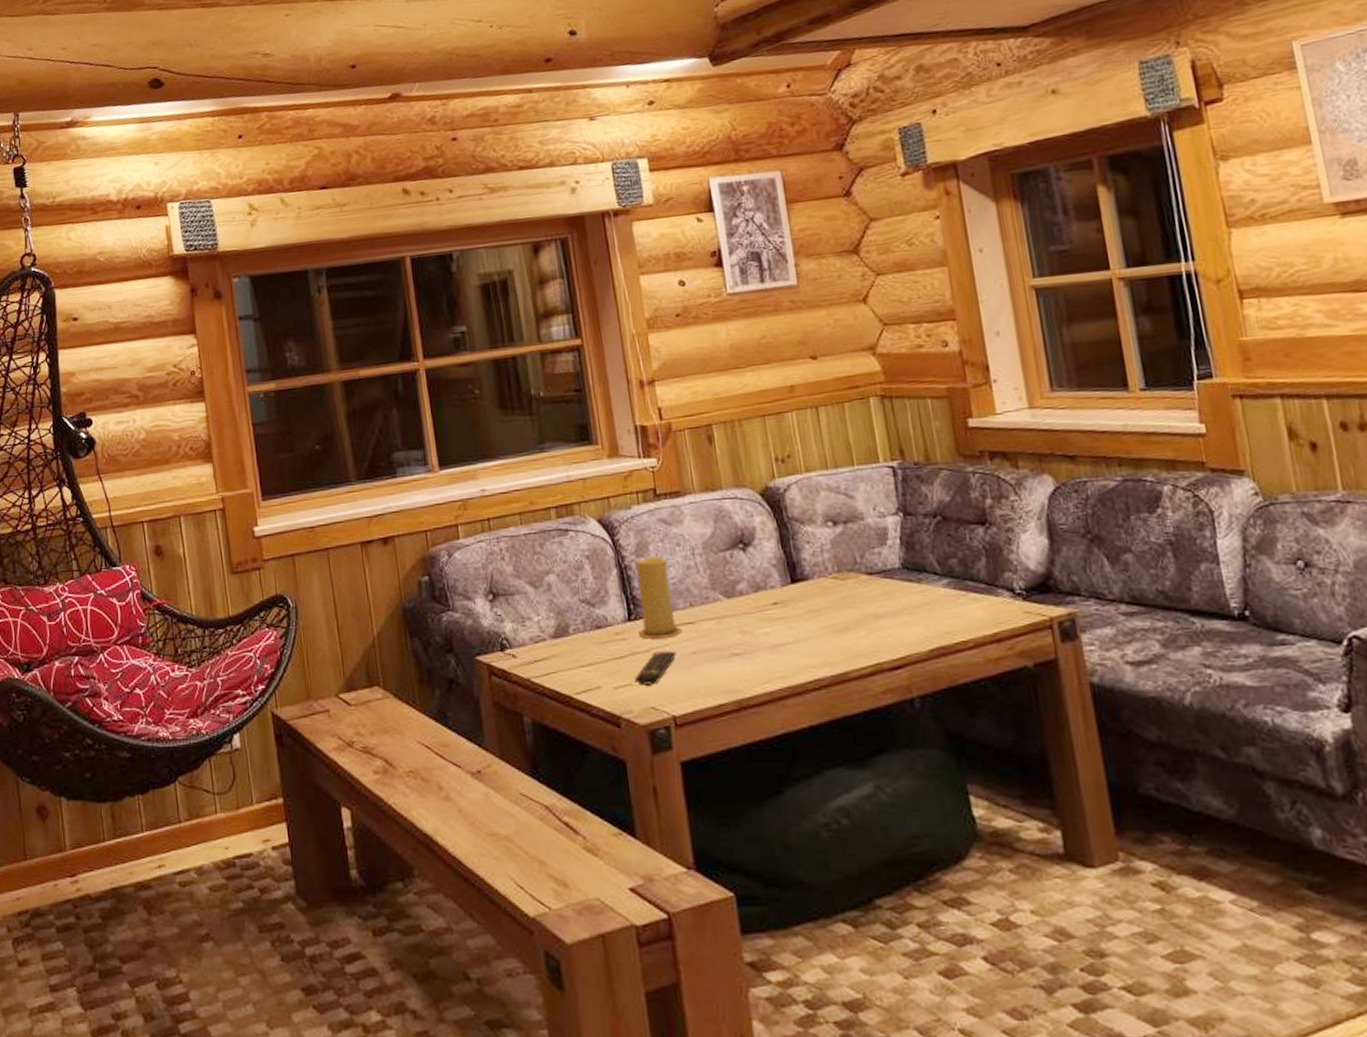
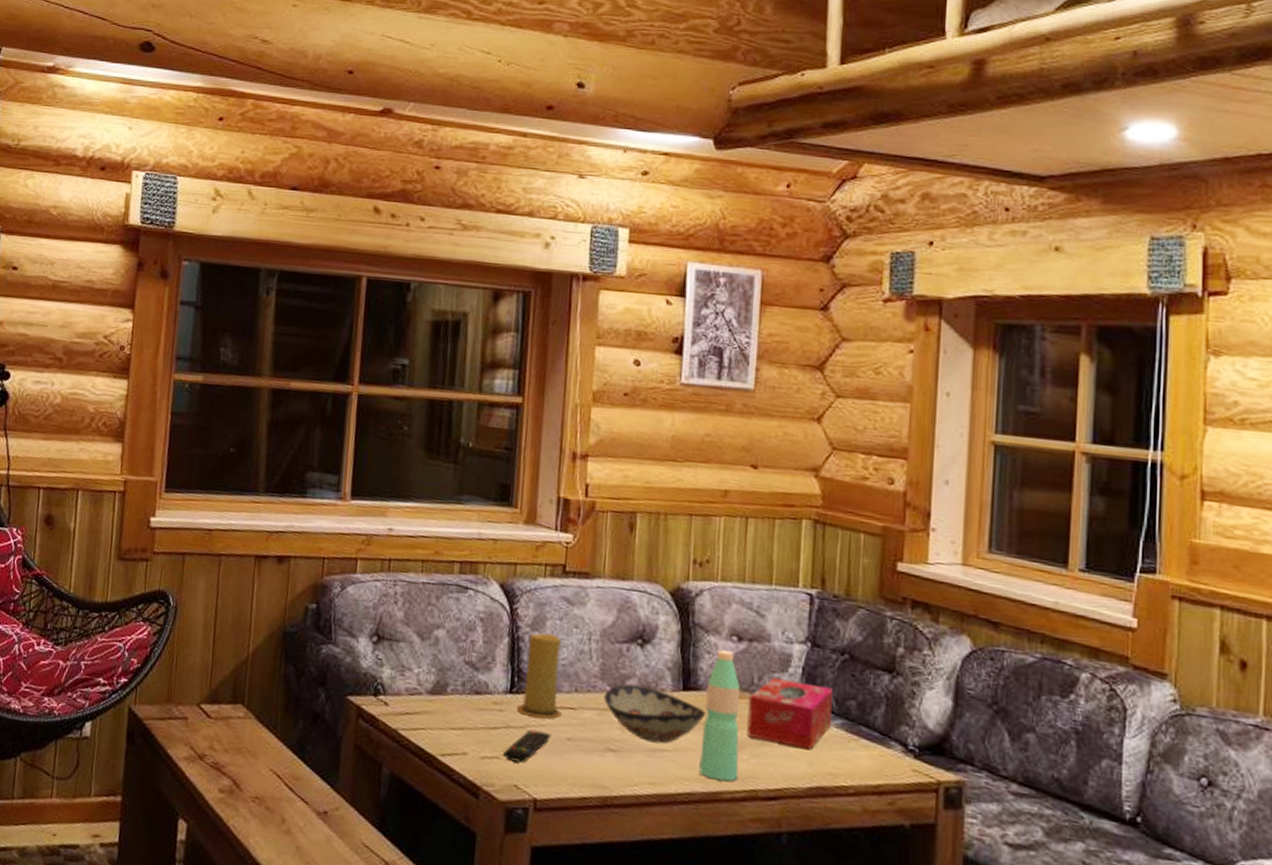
decorative bowl: none [718,587,819,639] -> present [604,684,707,744]
water bottle: none [812,537,862,662] -> present [699,649,741,782]
tissue box: none [855,551,938,615] -> present [746,677,833,750]

